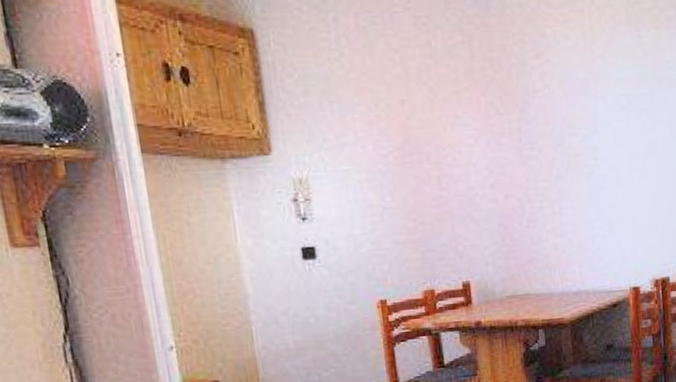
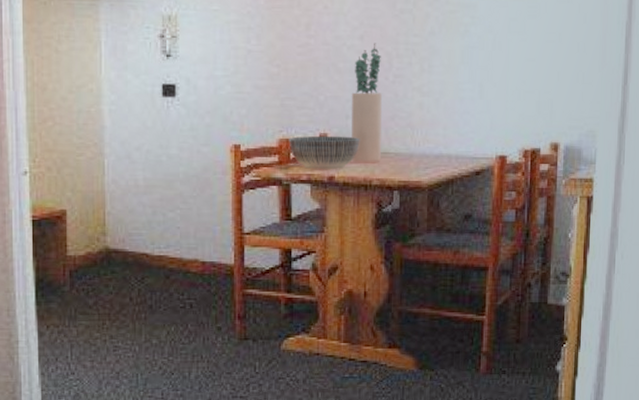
bowl: none [433,282,502,317] -> present [288,135,360,170]
vase: none [488,190,524,307] -> present [351,43,383,163]

